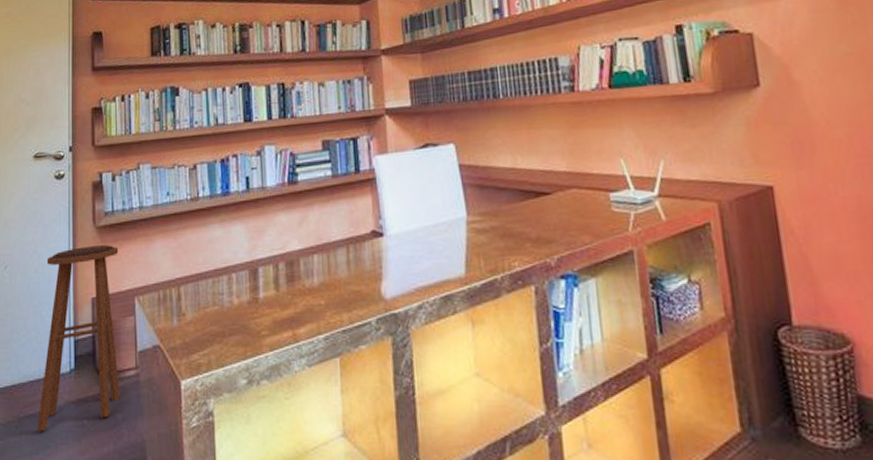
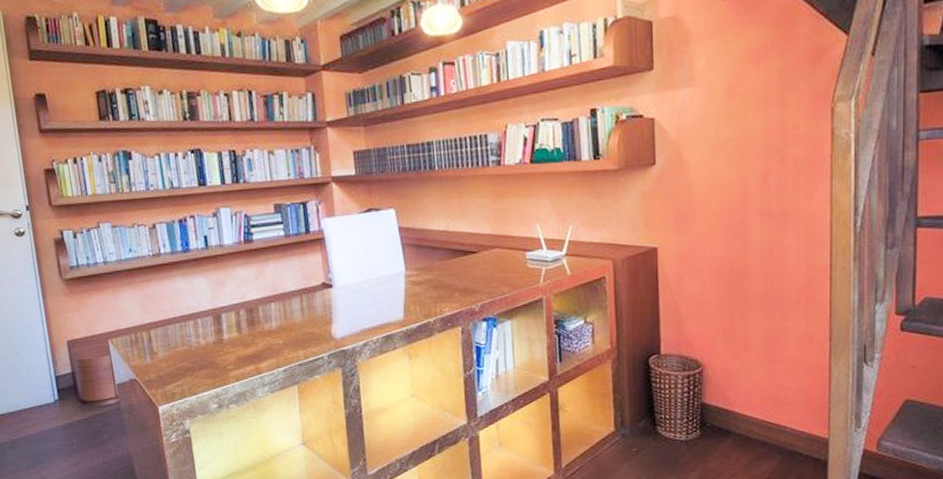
stool: present [36,245,121,432] -> none [18,295,105,450]

